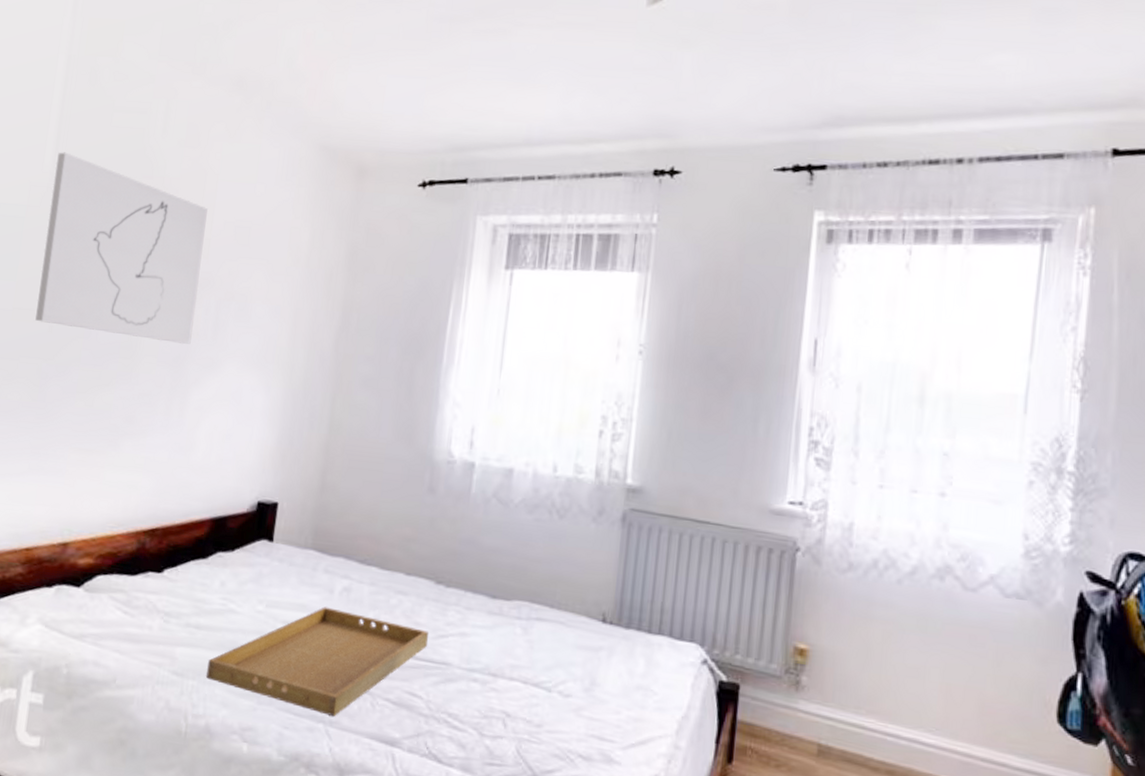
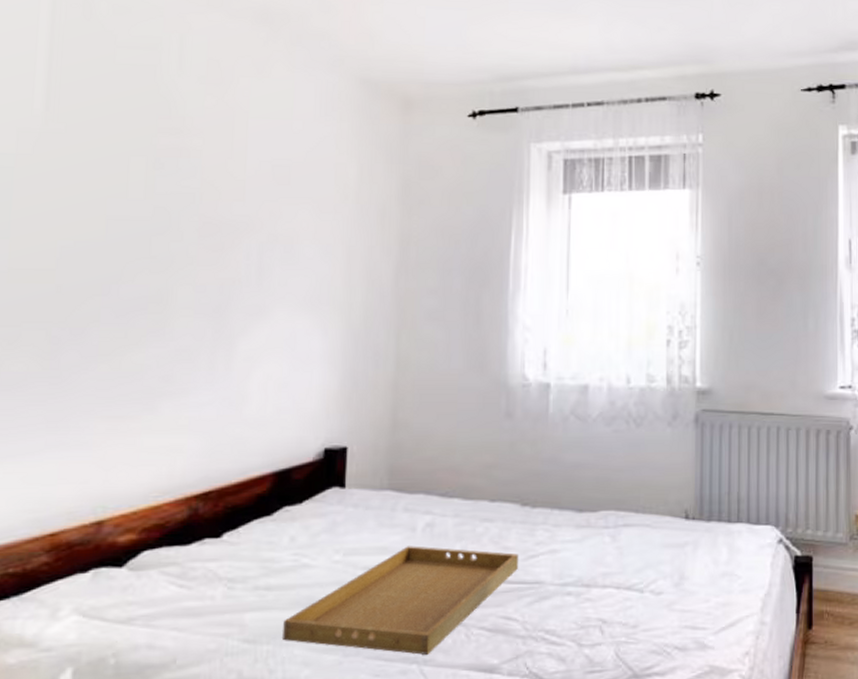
wall art: present [35,152,208,344] -> none [38,93,239,292]

